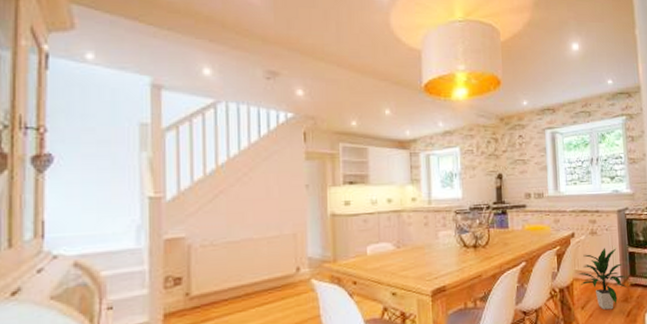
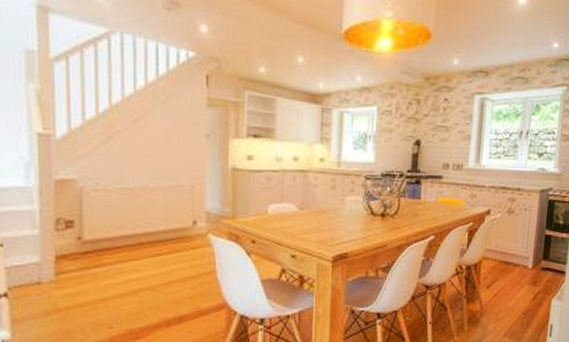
indoor plant: present [577,247,628,310] -> none [487,228,540,292]

